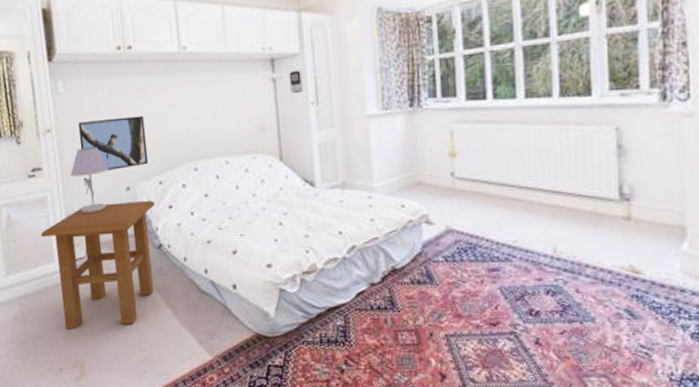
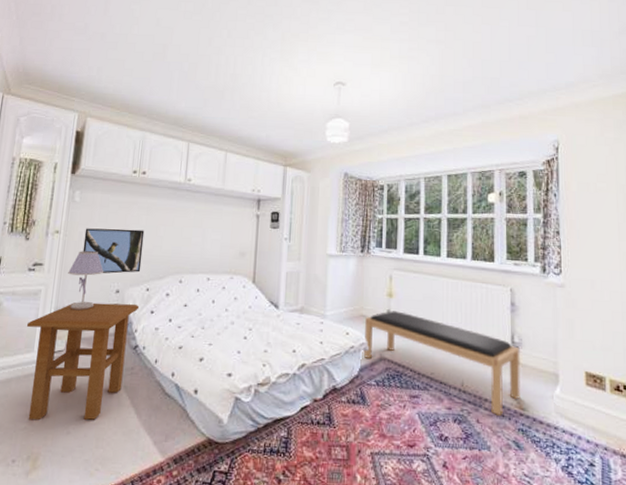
bench: none [423,173,634,283] -> present [364,311,521,417]

